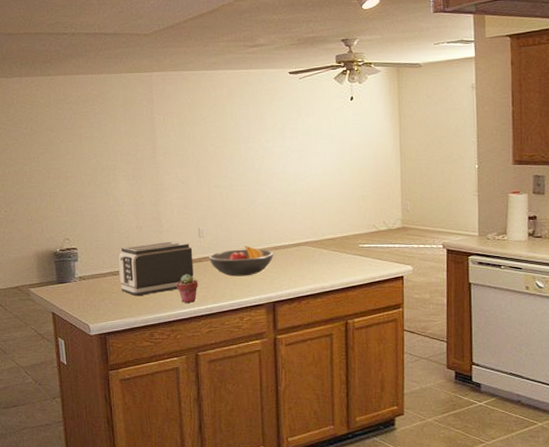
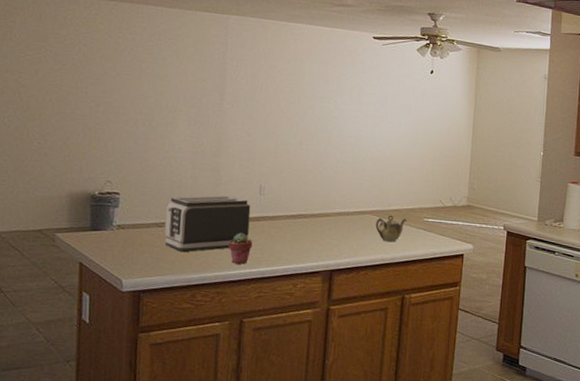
fruit bowl: present [208,246,274,277] -> none [267,208,337,241]
teapot: none [312,244,343,271] -> present [375,215,407,242]

